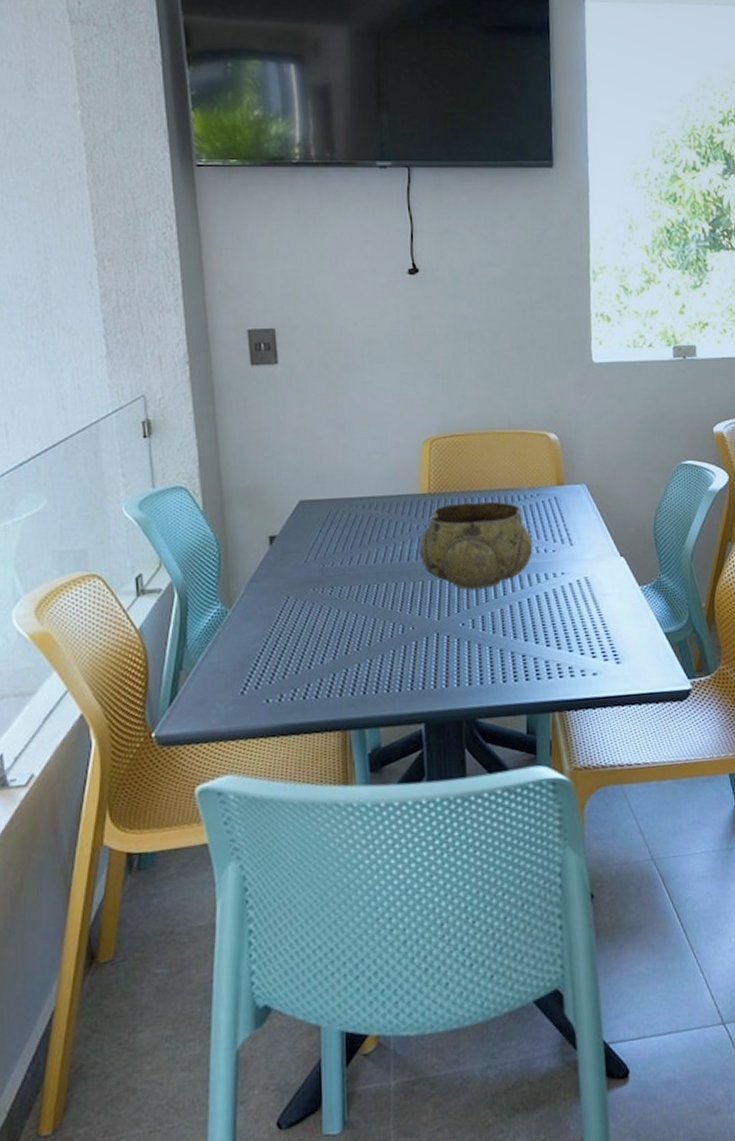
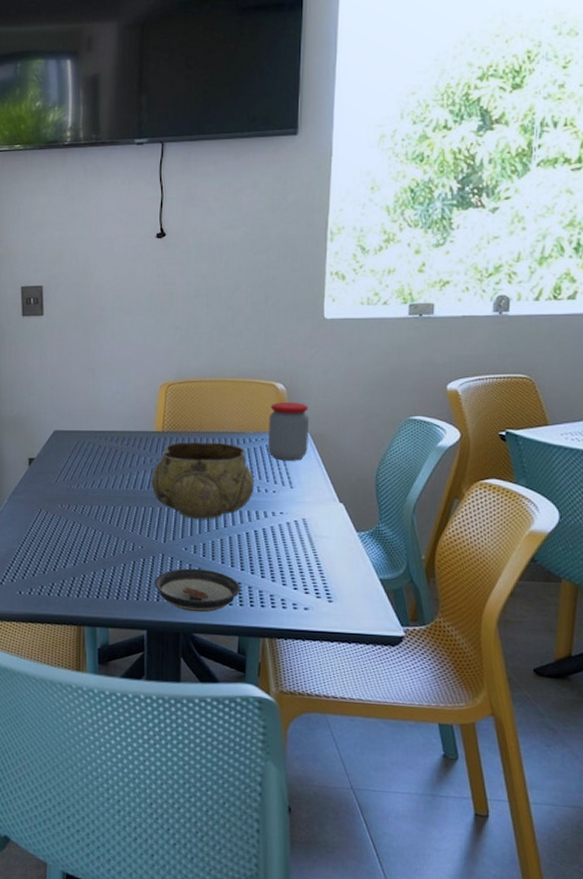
saucer: none [430,644,525,695] -> present [154,568,240,613]
jar: none [543,452,586,517] -> present [268,401,310,461]

